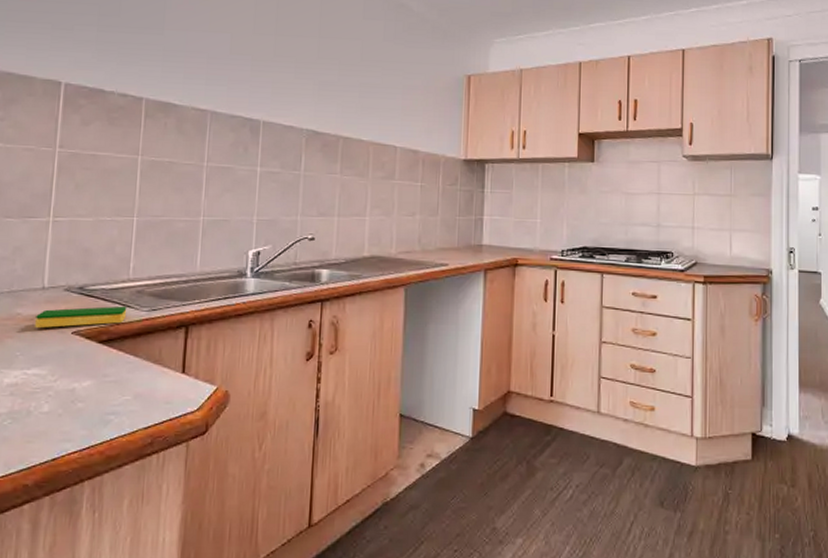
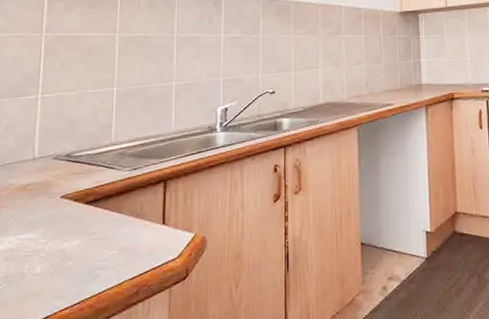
dish sponge: present [35,306,127,328] -> none [27,168,111,195]

